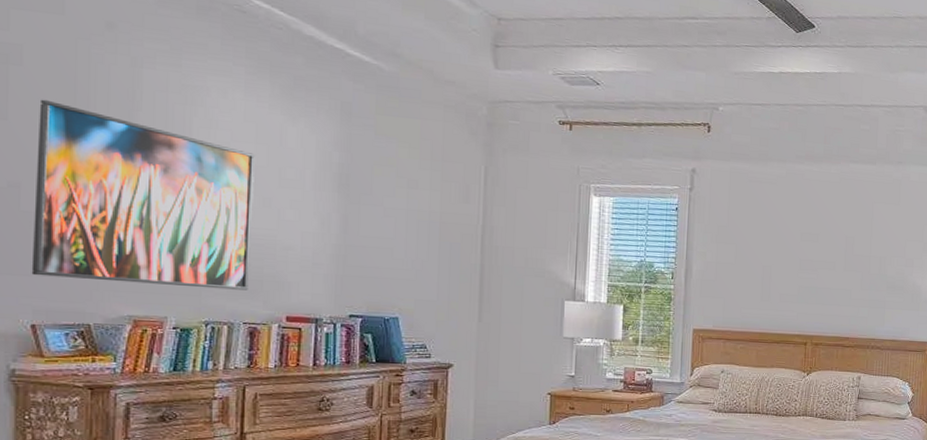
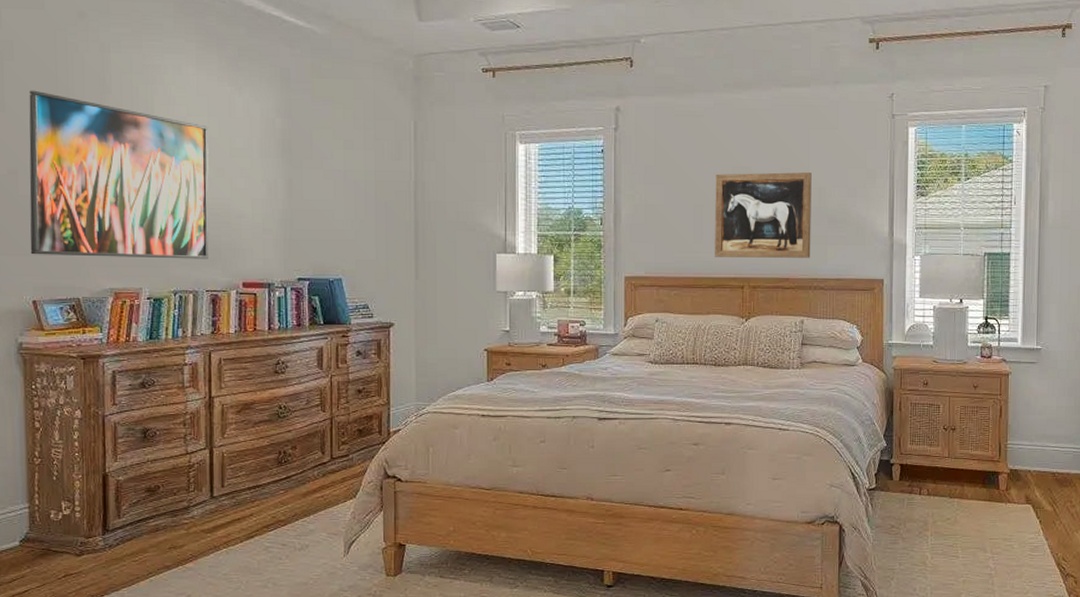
wall art: none [781,238,874,320] -> present [715,172,812,258]

